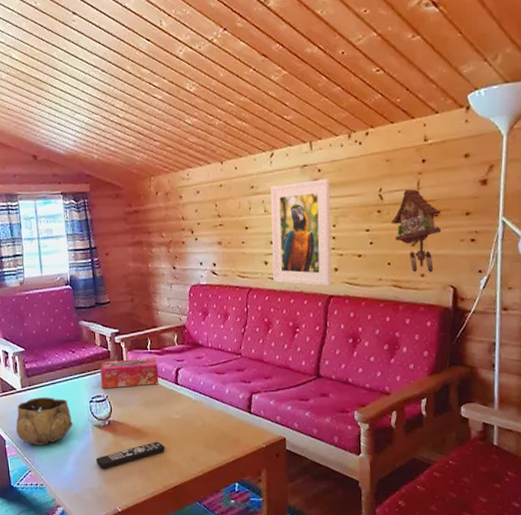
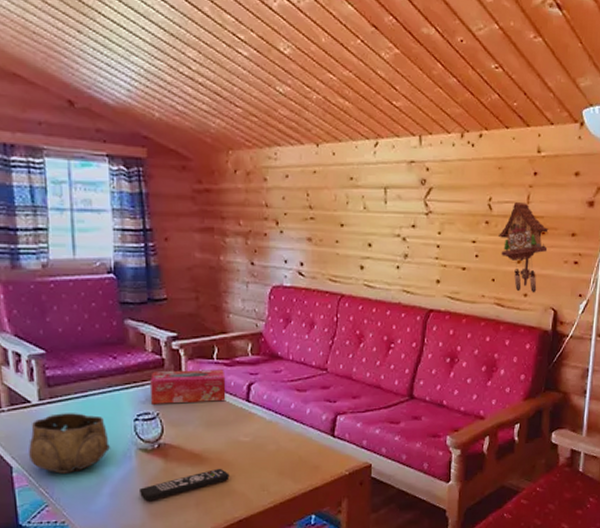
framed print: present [270,179,332,286] -> none [369,179,438,299]

